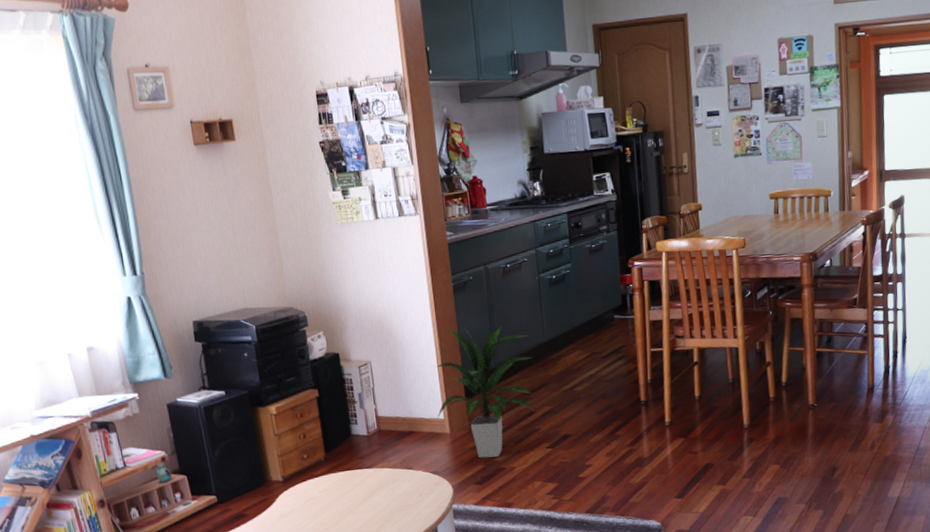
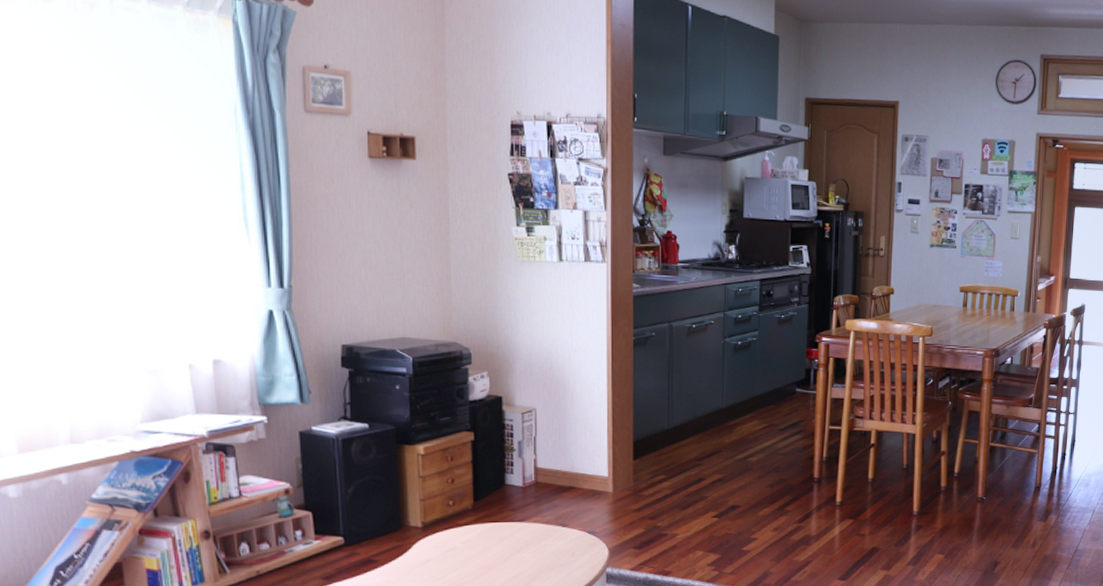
indoor plant: present [435,326,534,459] -> none [600,381,708,522]

